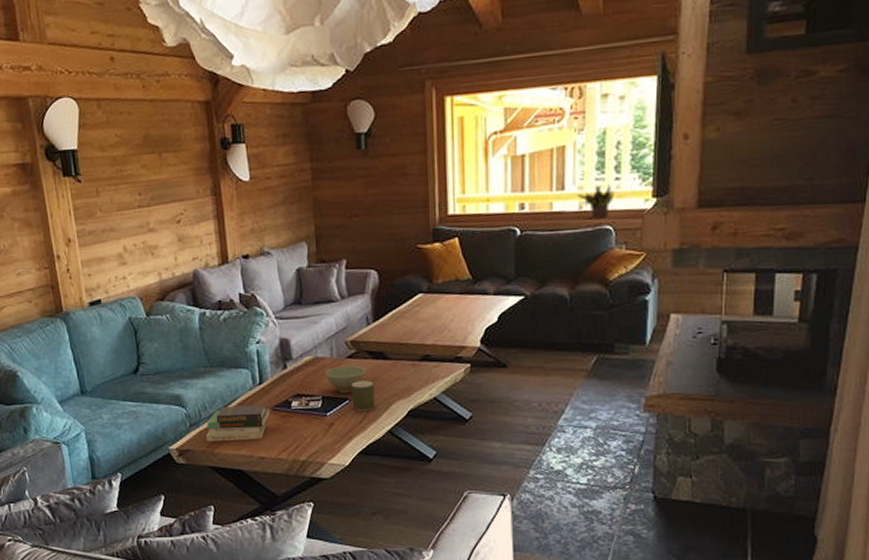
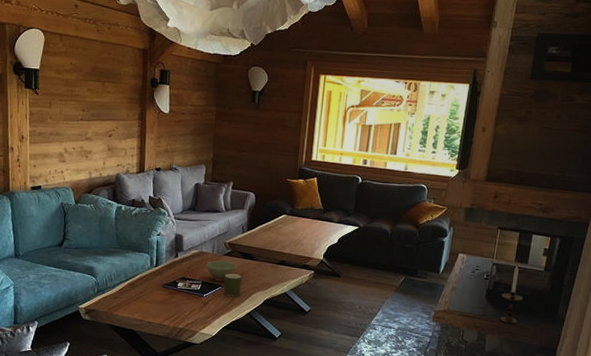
books: present [205,404,270,442] -> none [108,279,160,308]
potted plant: present [576,184,614,220] -> none [404,154,430,179]
candlestick: none [739,312,772,404] -> present [500,260,524,325]

